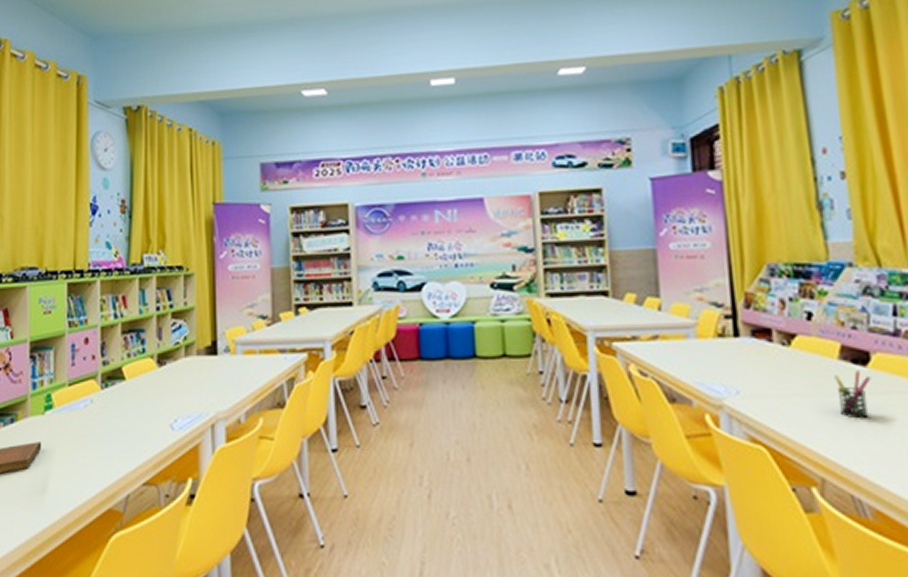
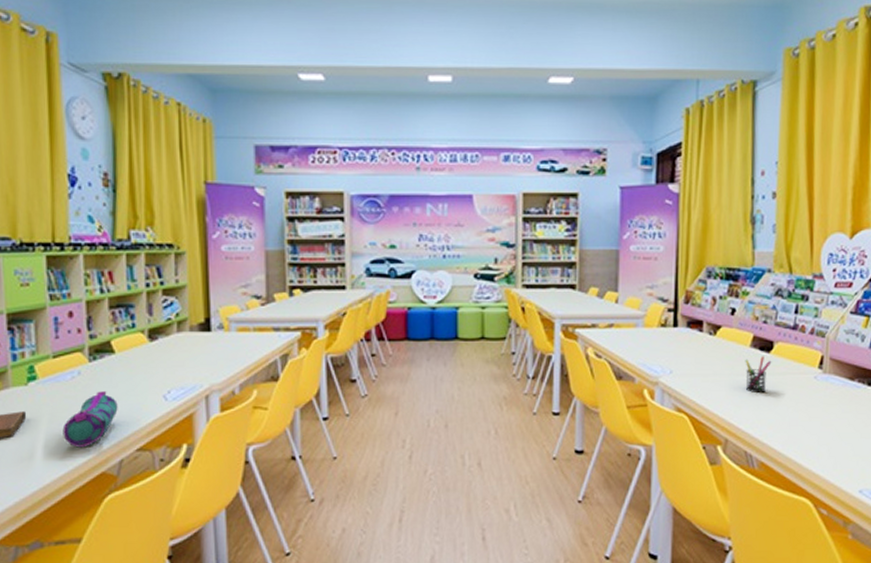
pencil case: none [74,420,126,481] -> present [62,391,118,448]

